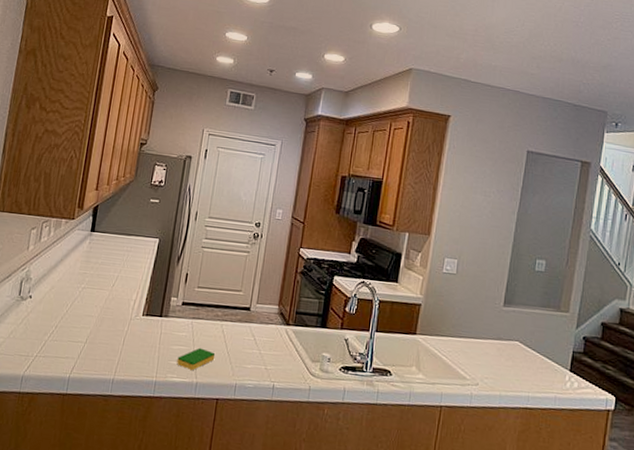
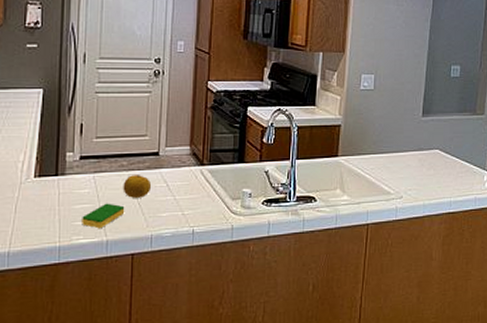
fruit: none [215,325,241,348] -> present [123,175,152,198]

